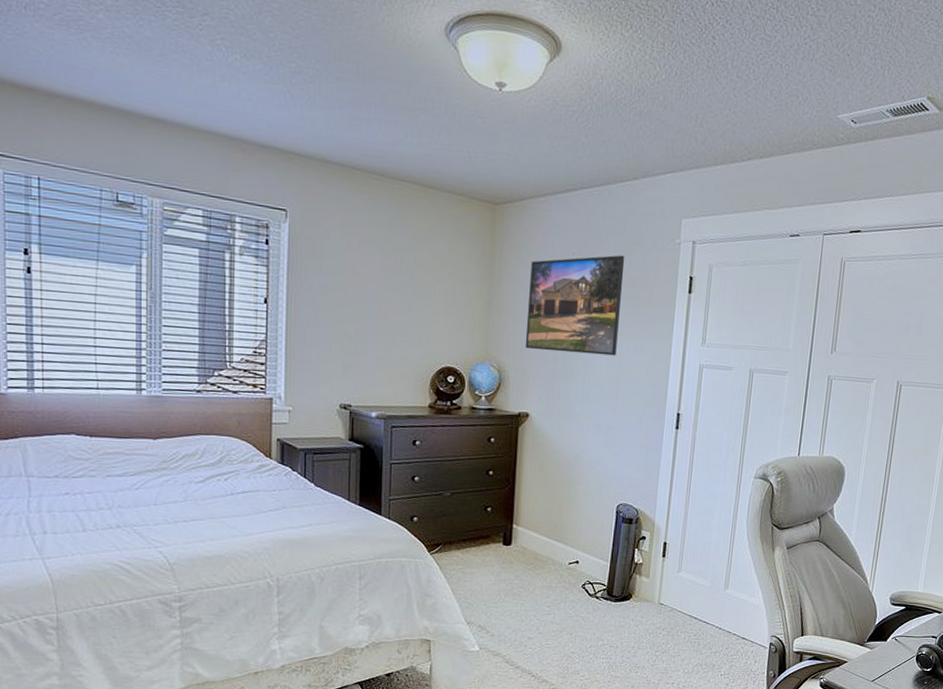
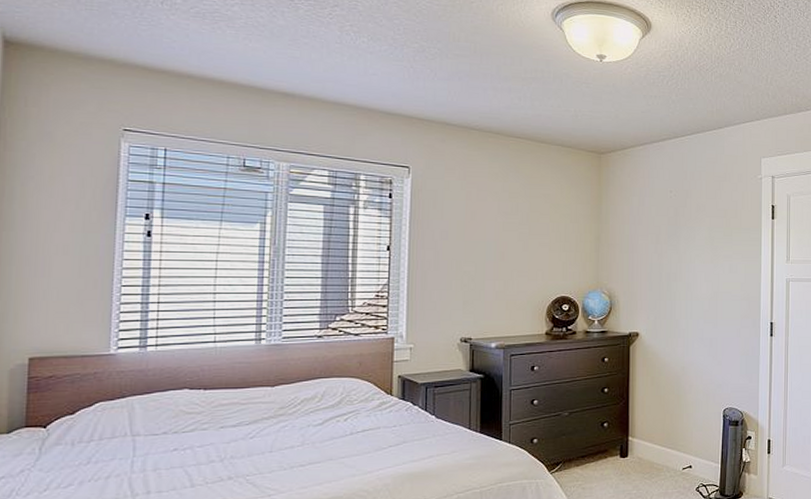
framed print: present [525,255,625,356] -> none [632,190,716,276]

